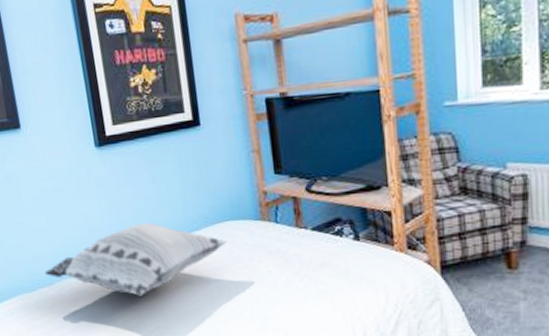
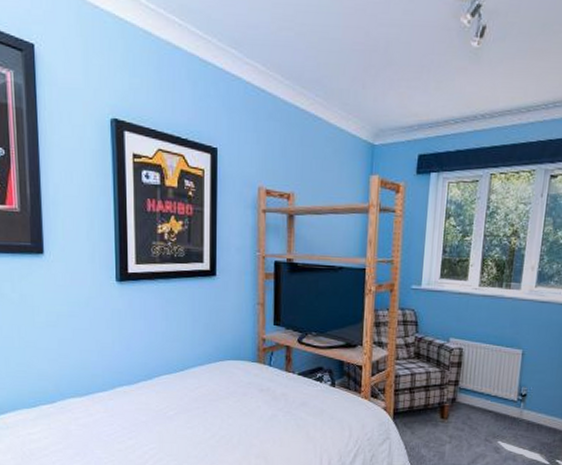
decorative pillow: present [44,223,227,297] -> none [48,354,226,420]

